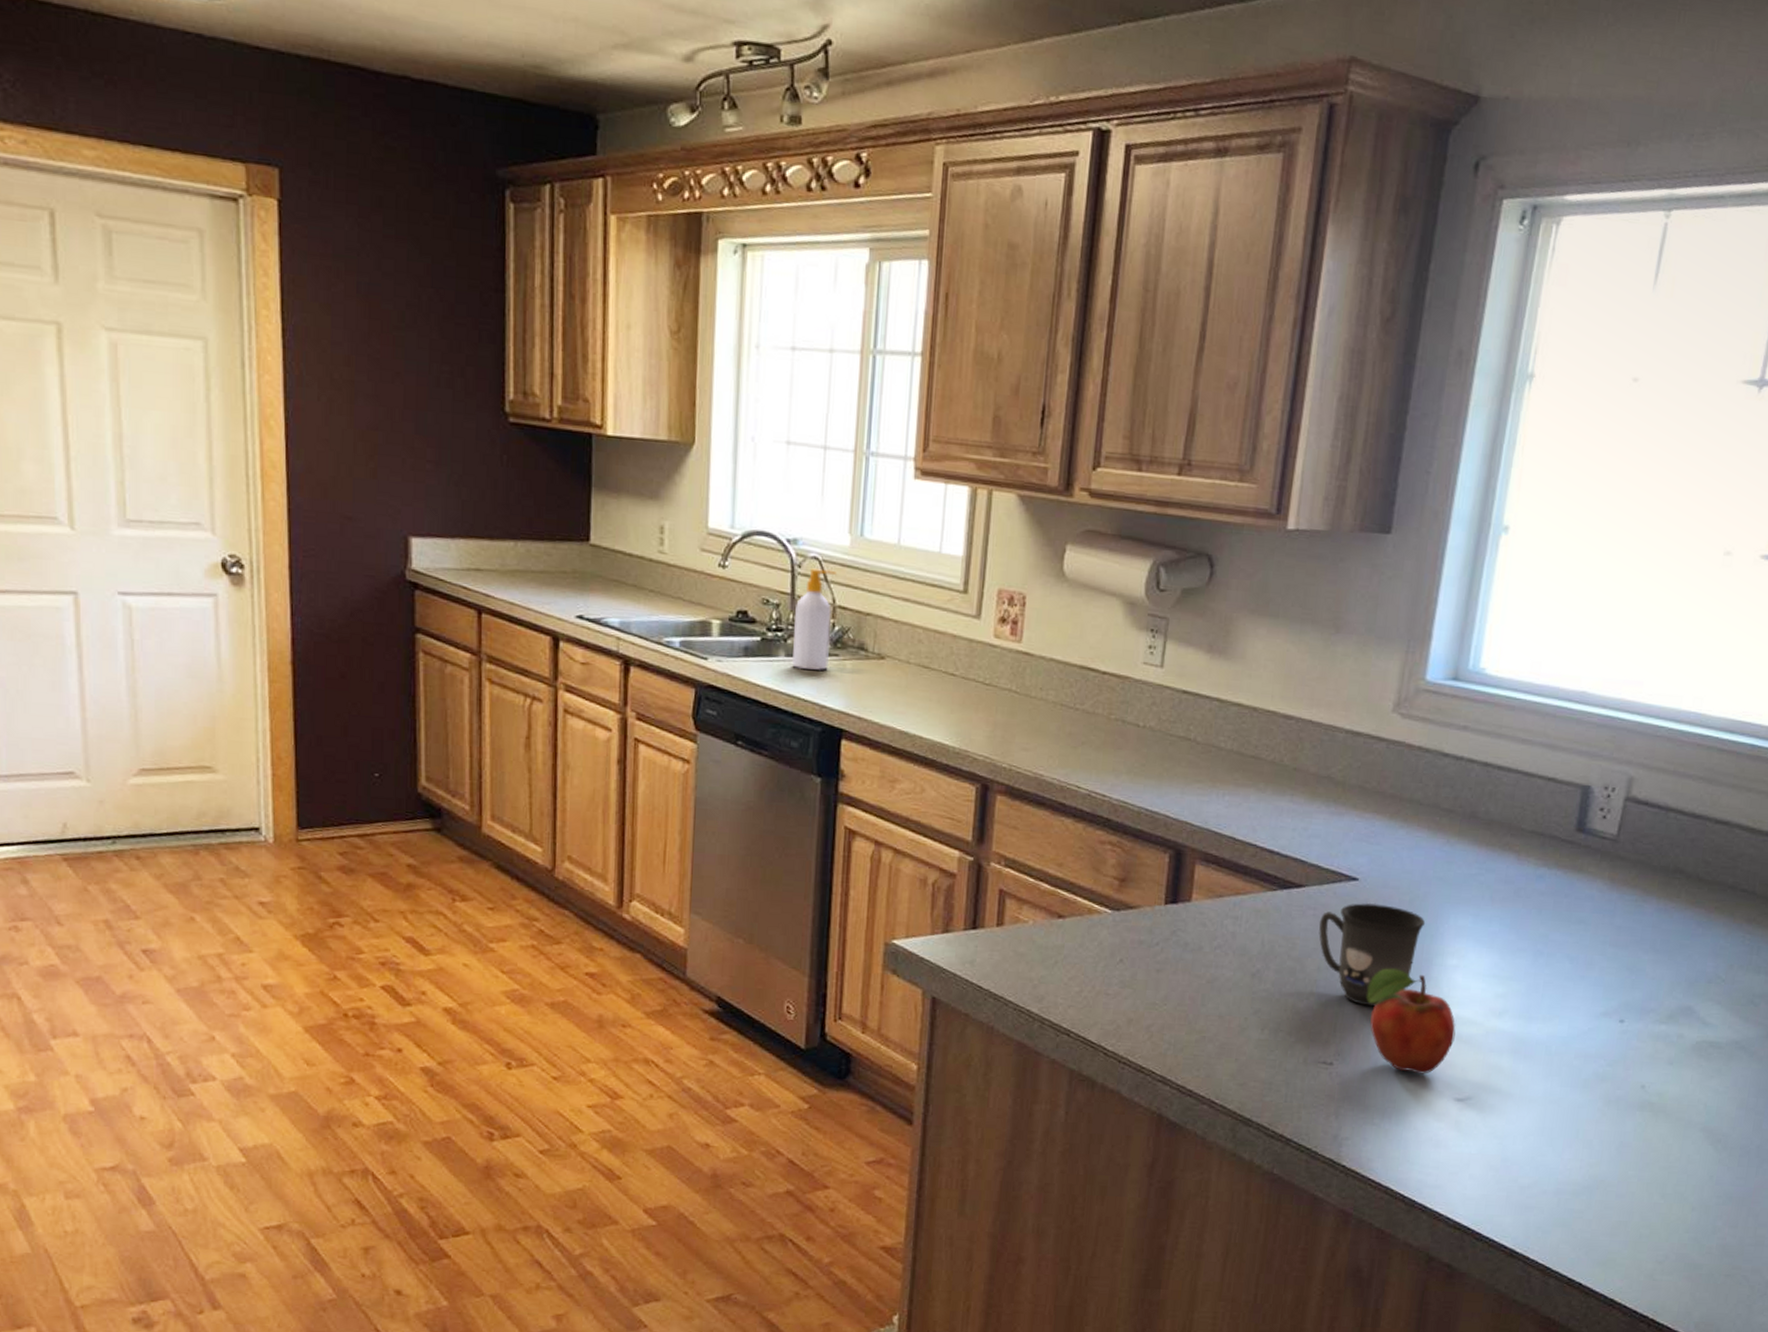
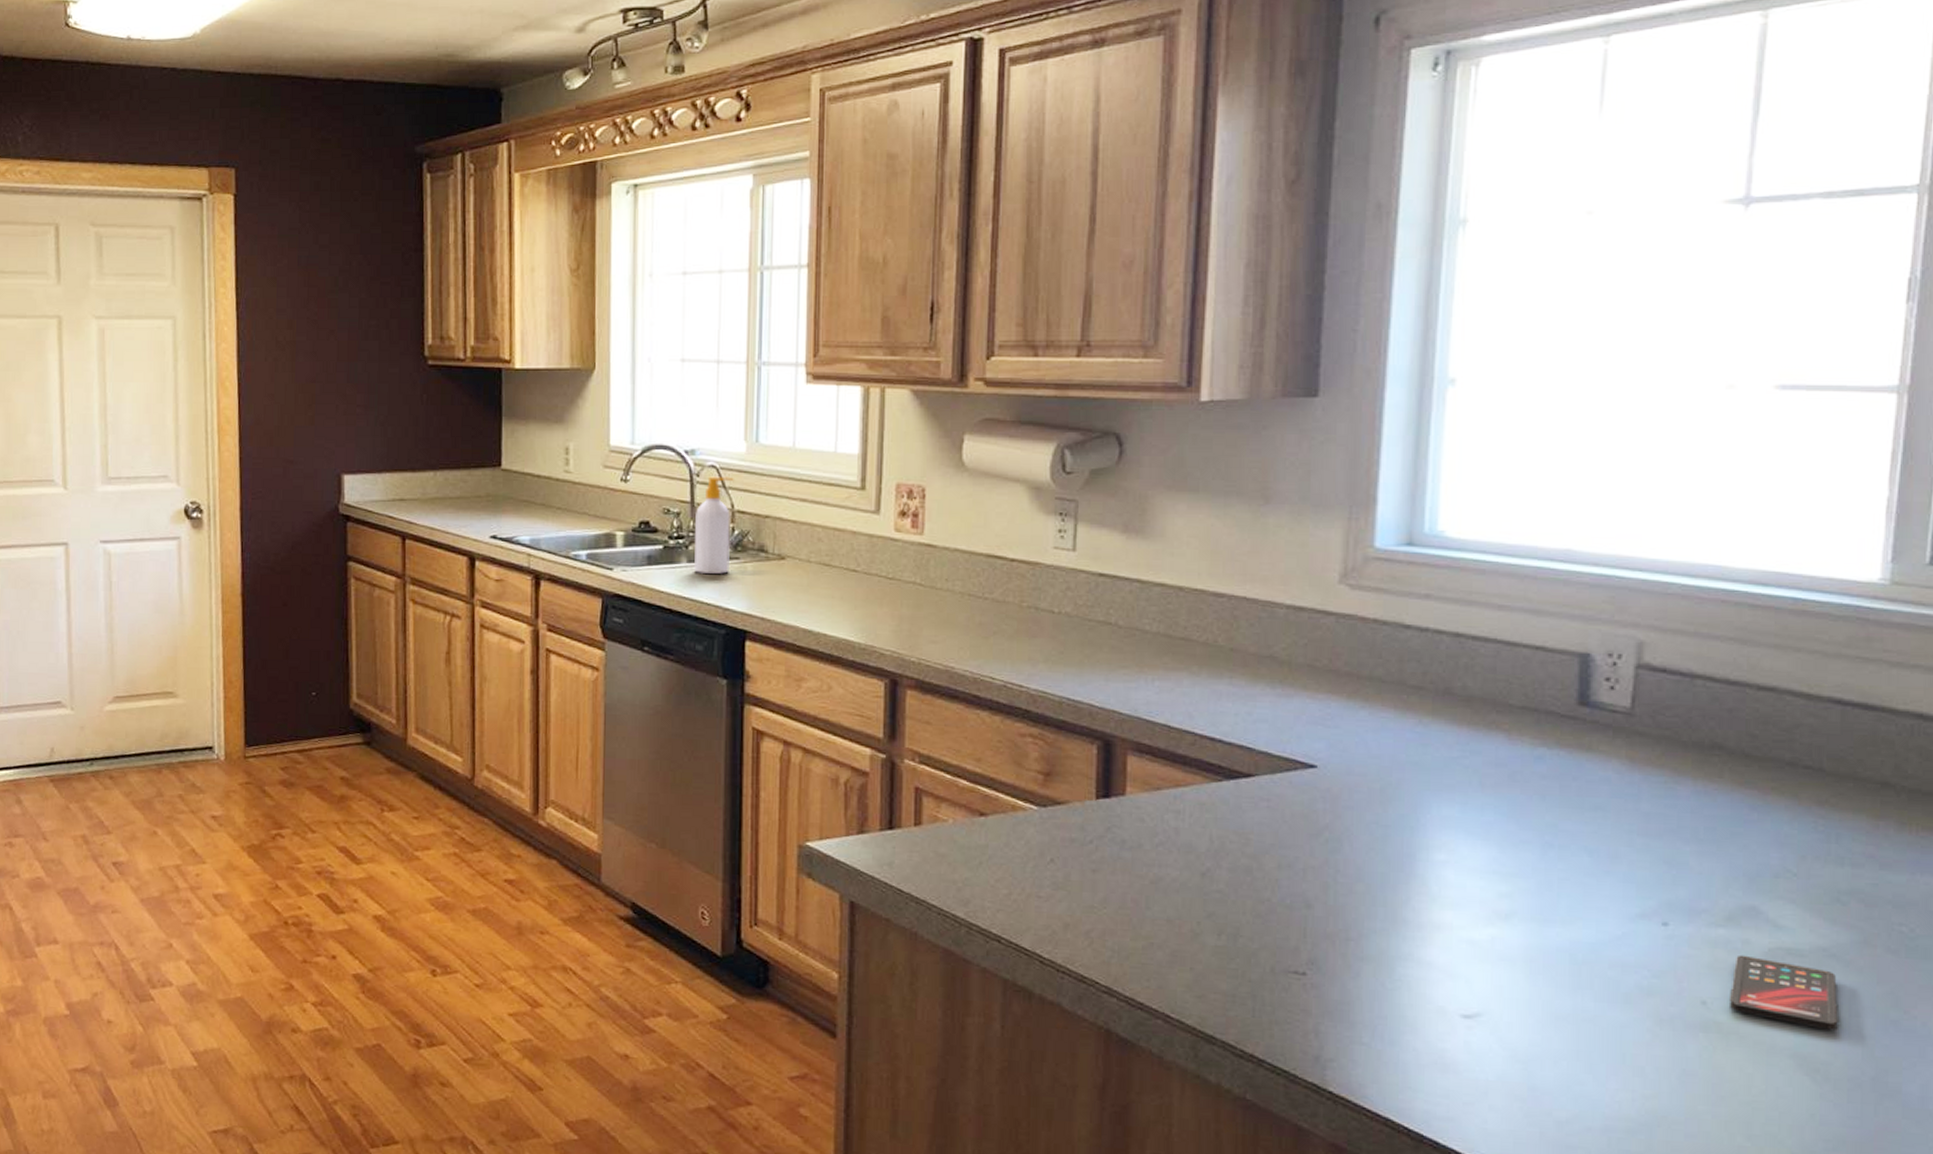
mug: present [1319,902,1426,1007] -> none [1274,791,1403,909]
fruit: present [1366,968,1456,1074] -> none [1340,865,1453,986]
smartphone: none [1662,1047,1743,1108] -> present [1730,955,1838,1030]

